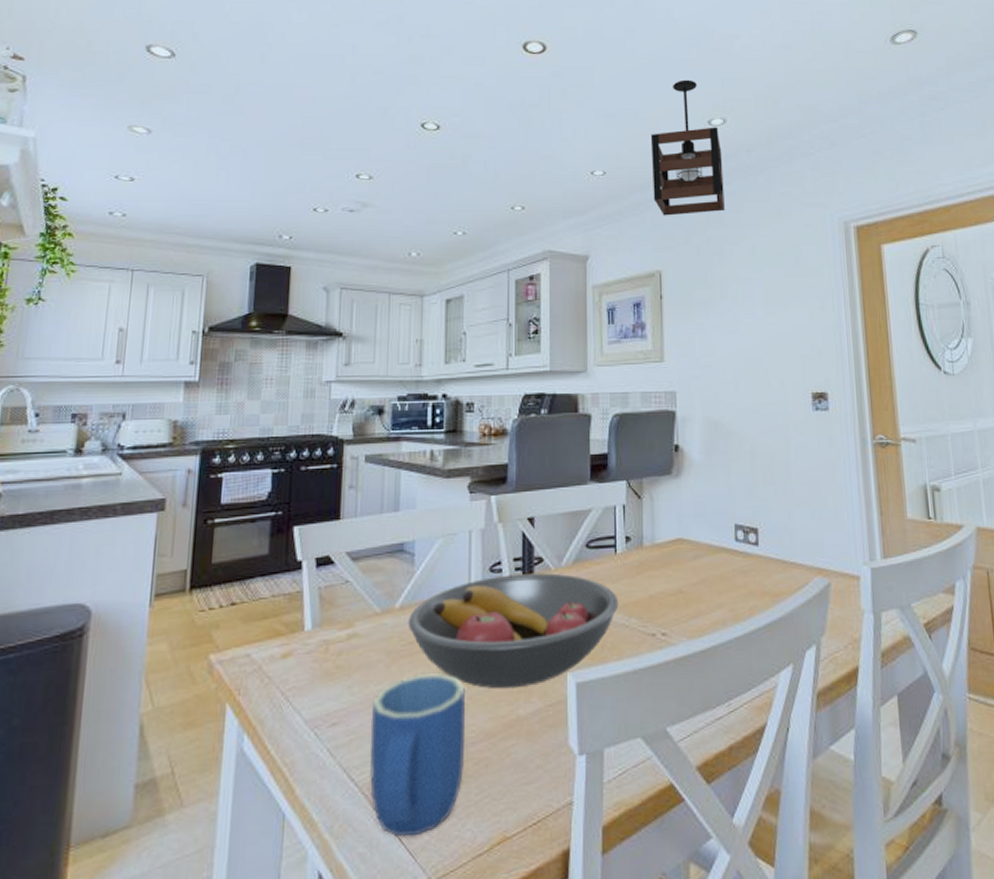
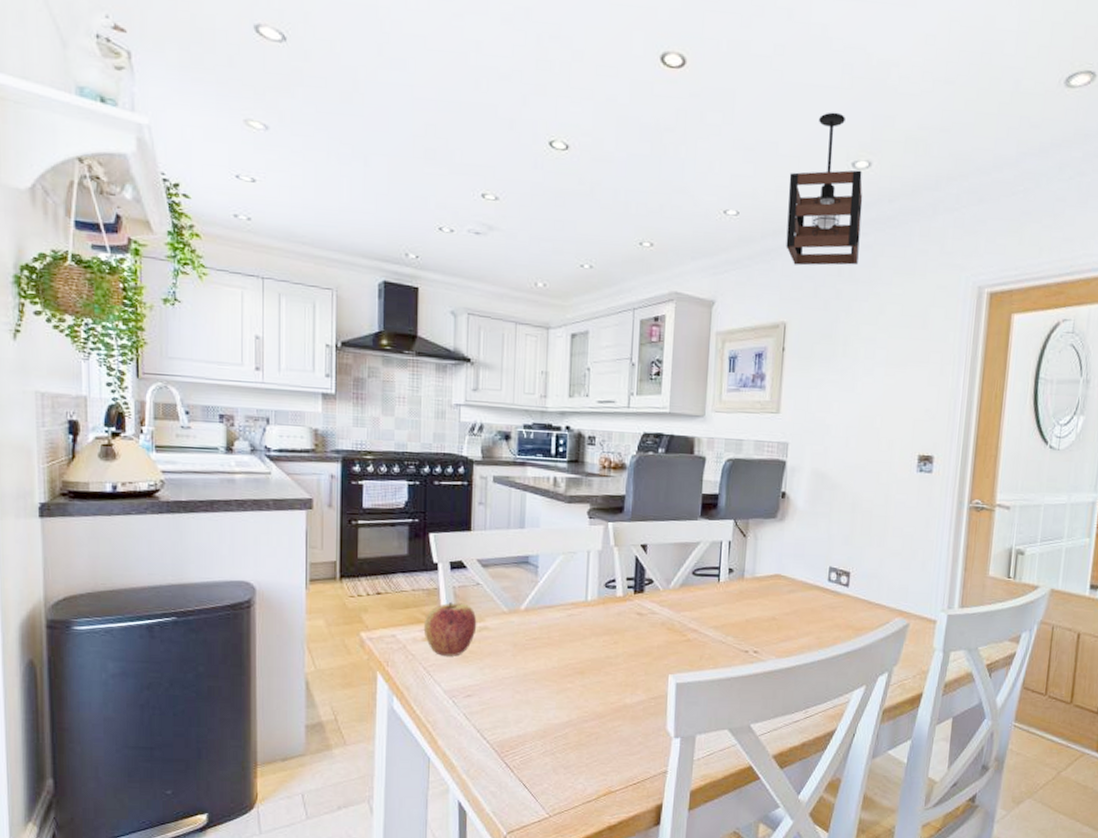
apple: none [283,606,345,675] -> present [423,602,477,656]
mug: present [369,673,466,837] -> none [498,664,581,784]
fruit bowl: present [407,573,619,689] -> none [531,591,718,683]

